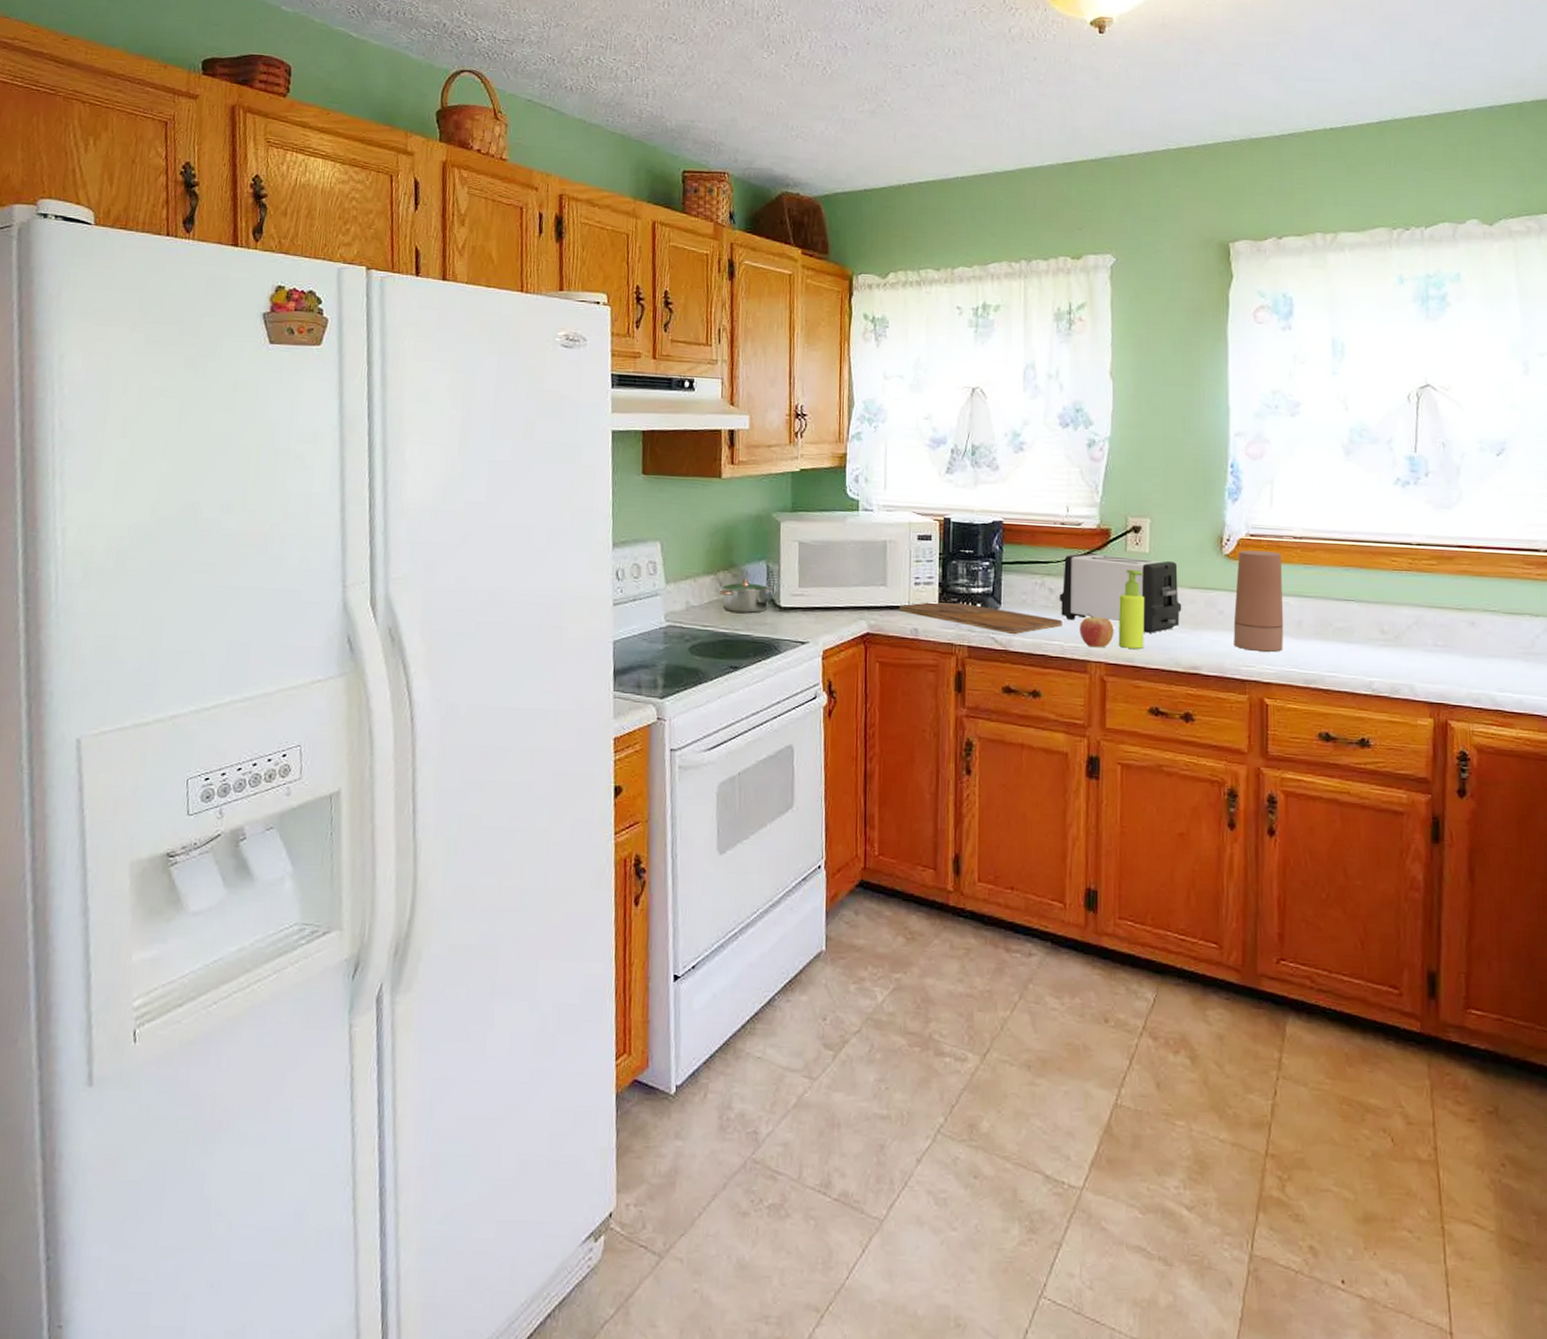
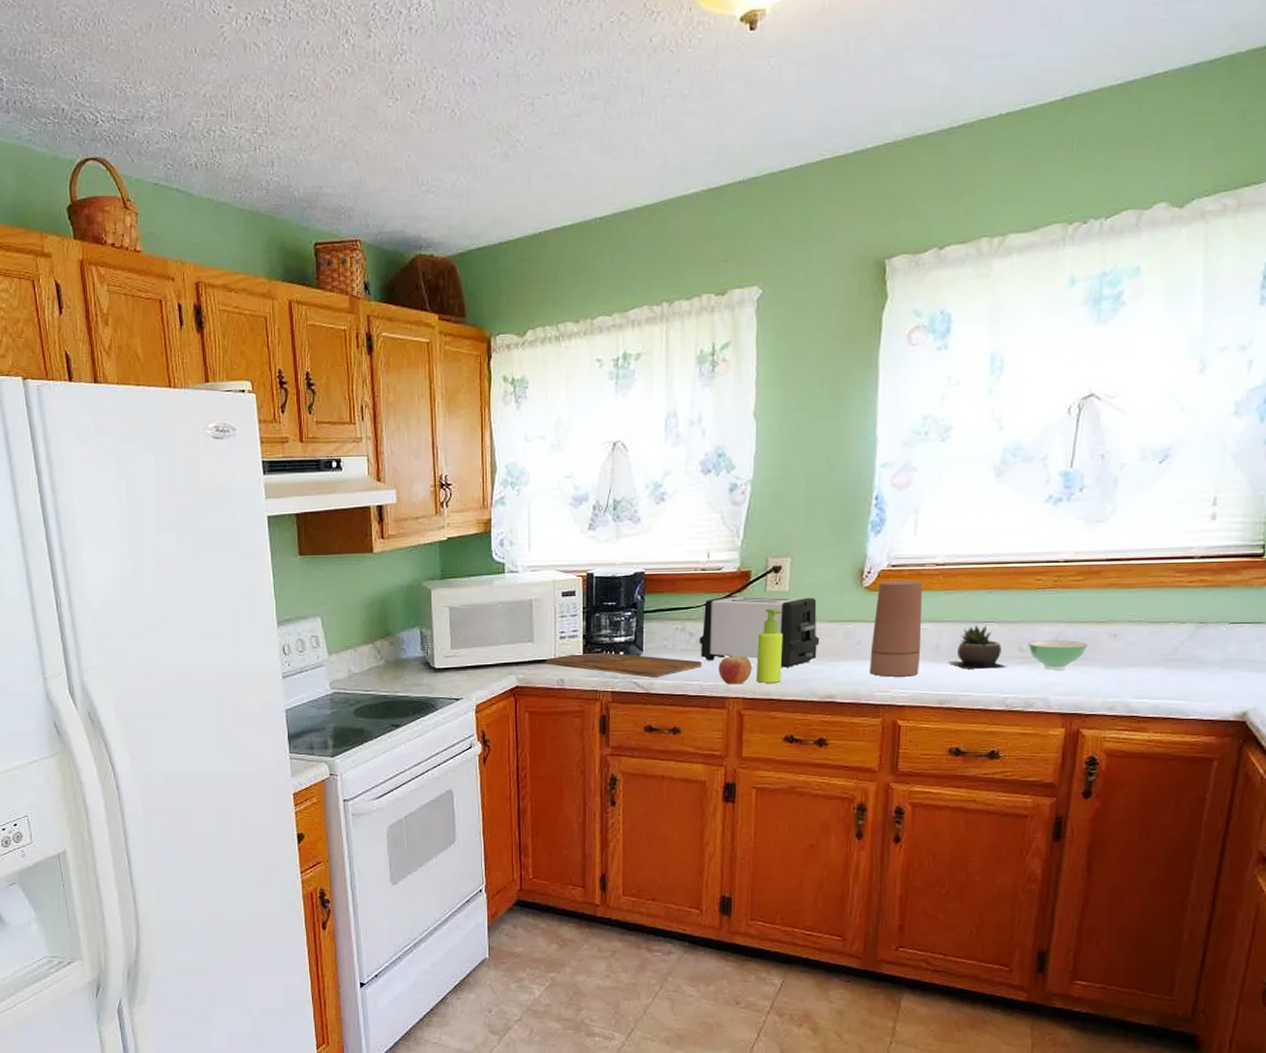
cooking pot: present [719,578,771,613] -> none [377,645,426,676]
succulent plant: none [1310,603,1371,650] -> present [947,625,1007,669]
bowl: none [1389,623,1448,656] -> present [1028,639,1088,670]

